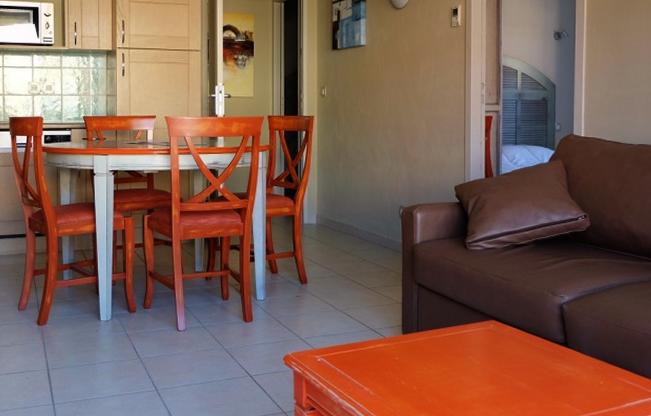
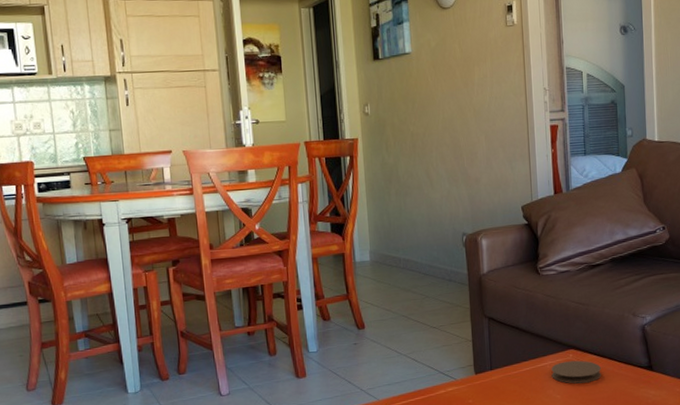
coaster: none [473,331,519,352] -> present [551,360,601,384]

